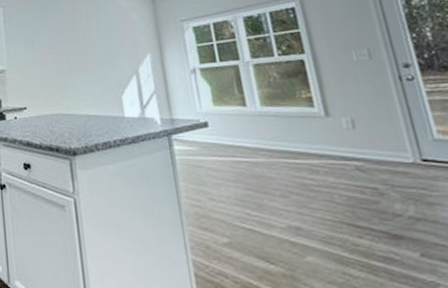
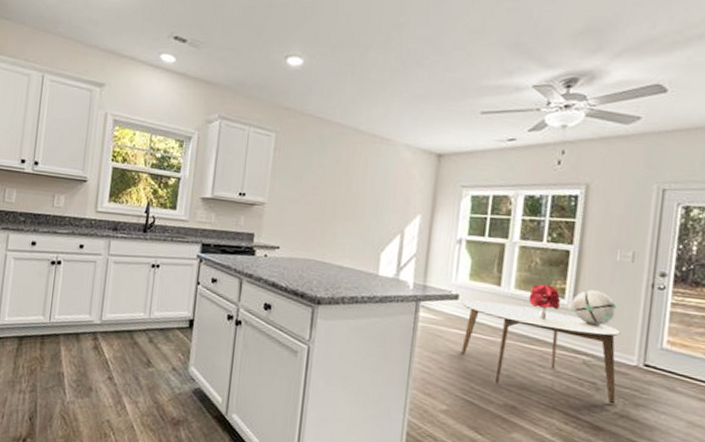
dining table: none [213,121,406,208] -> present [461,300,621,405]
bouquet: none [277,96,312,131] -> present [528,284,560,320]
decorative sphere: none [322,93,374,129] -> present [572,289,617,326]

